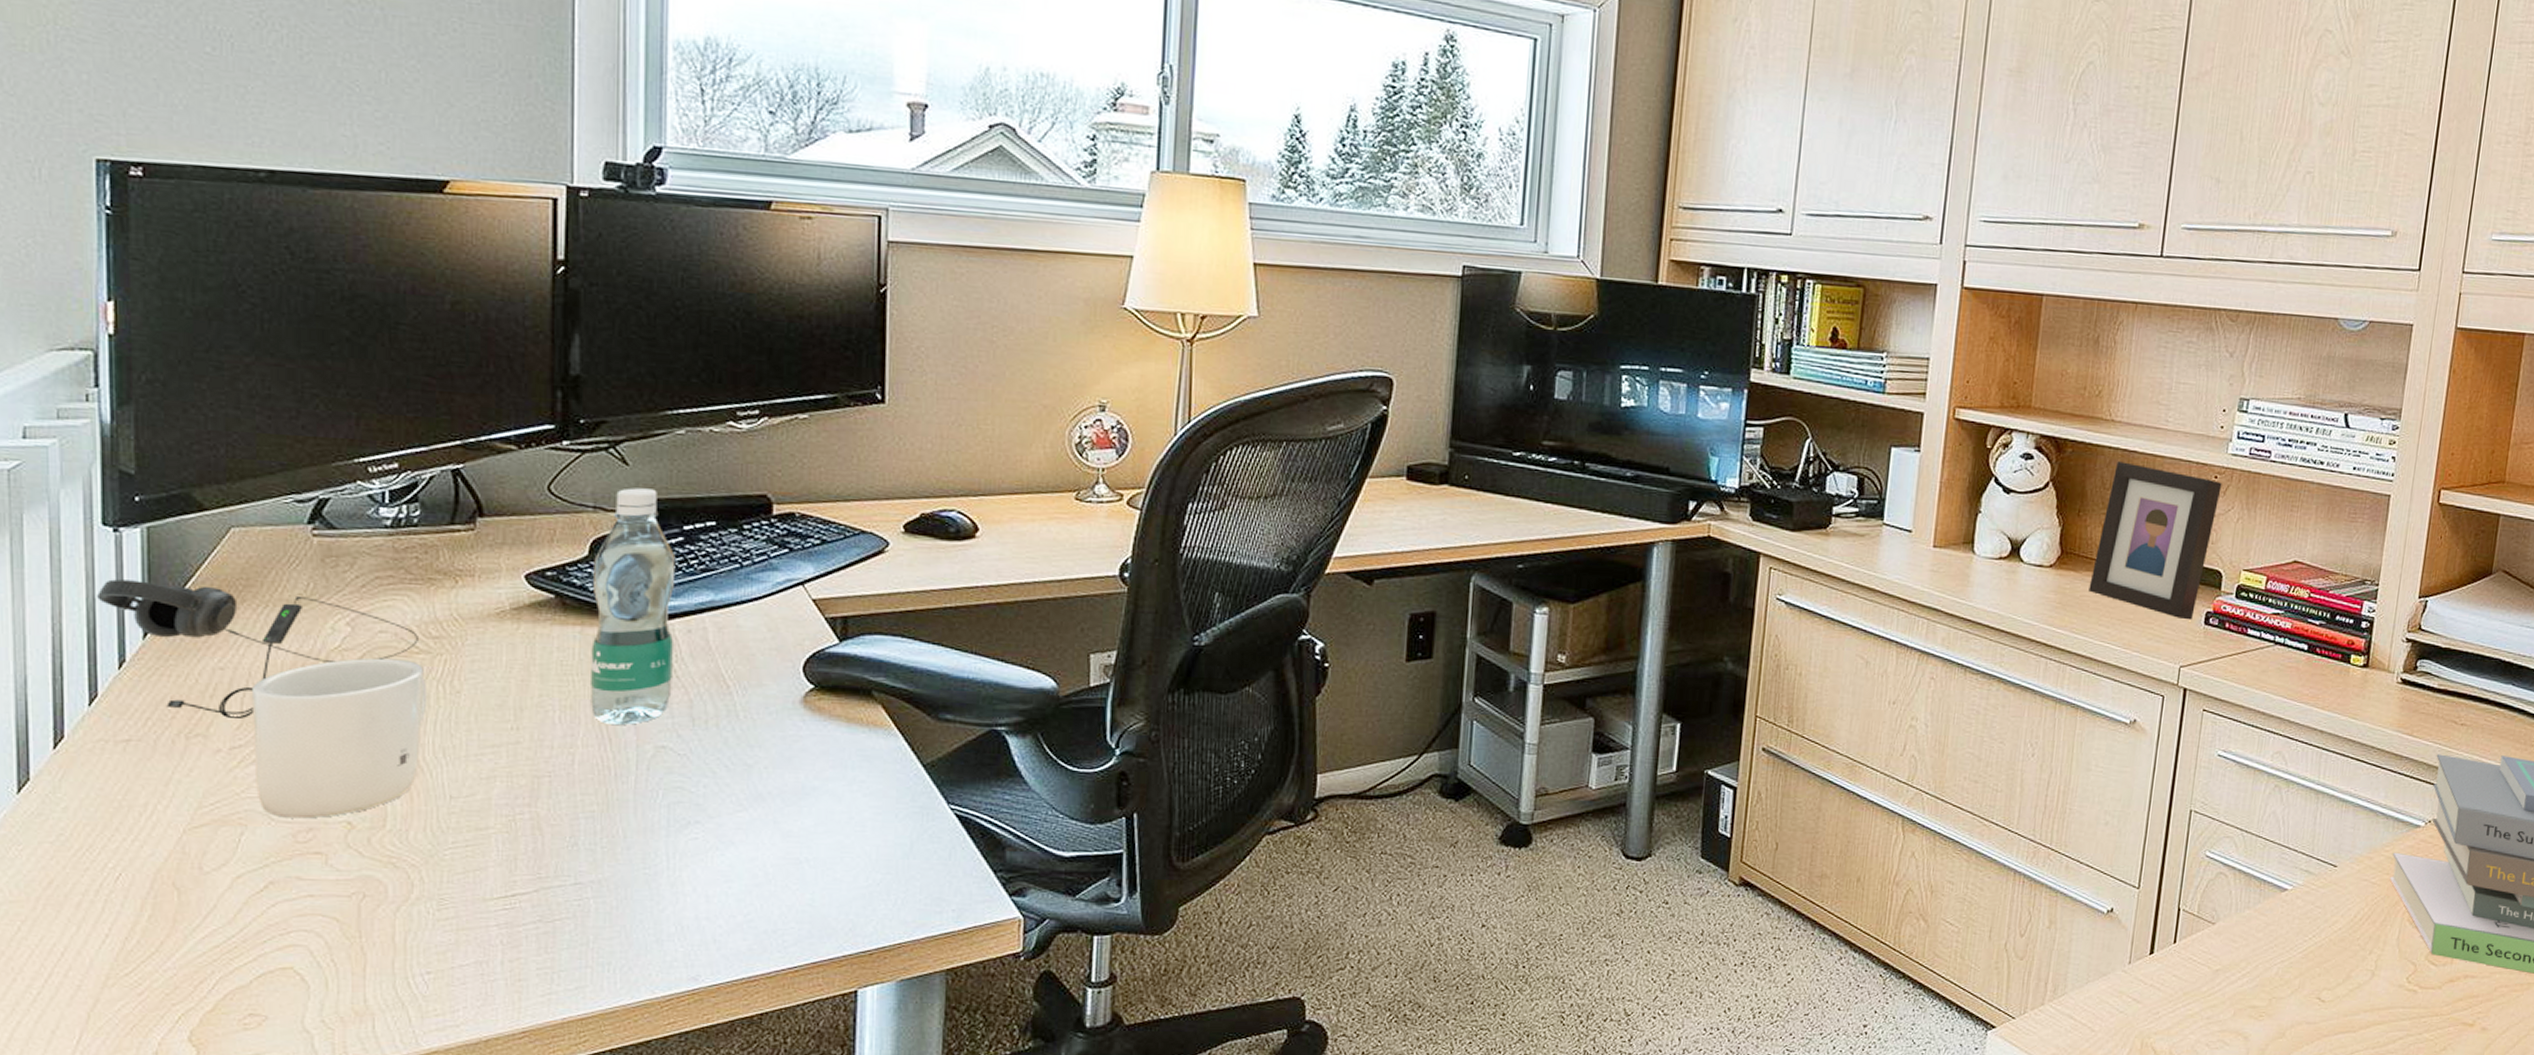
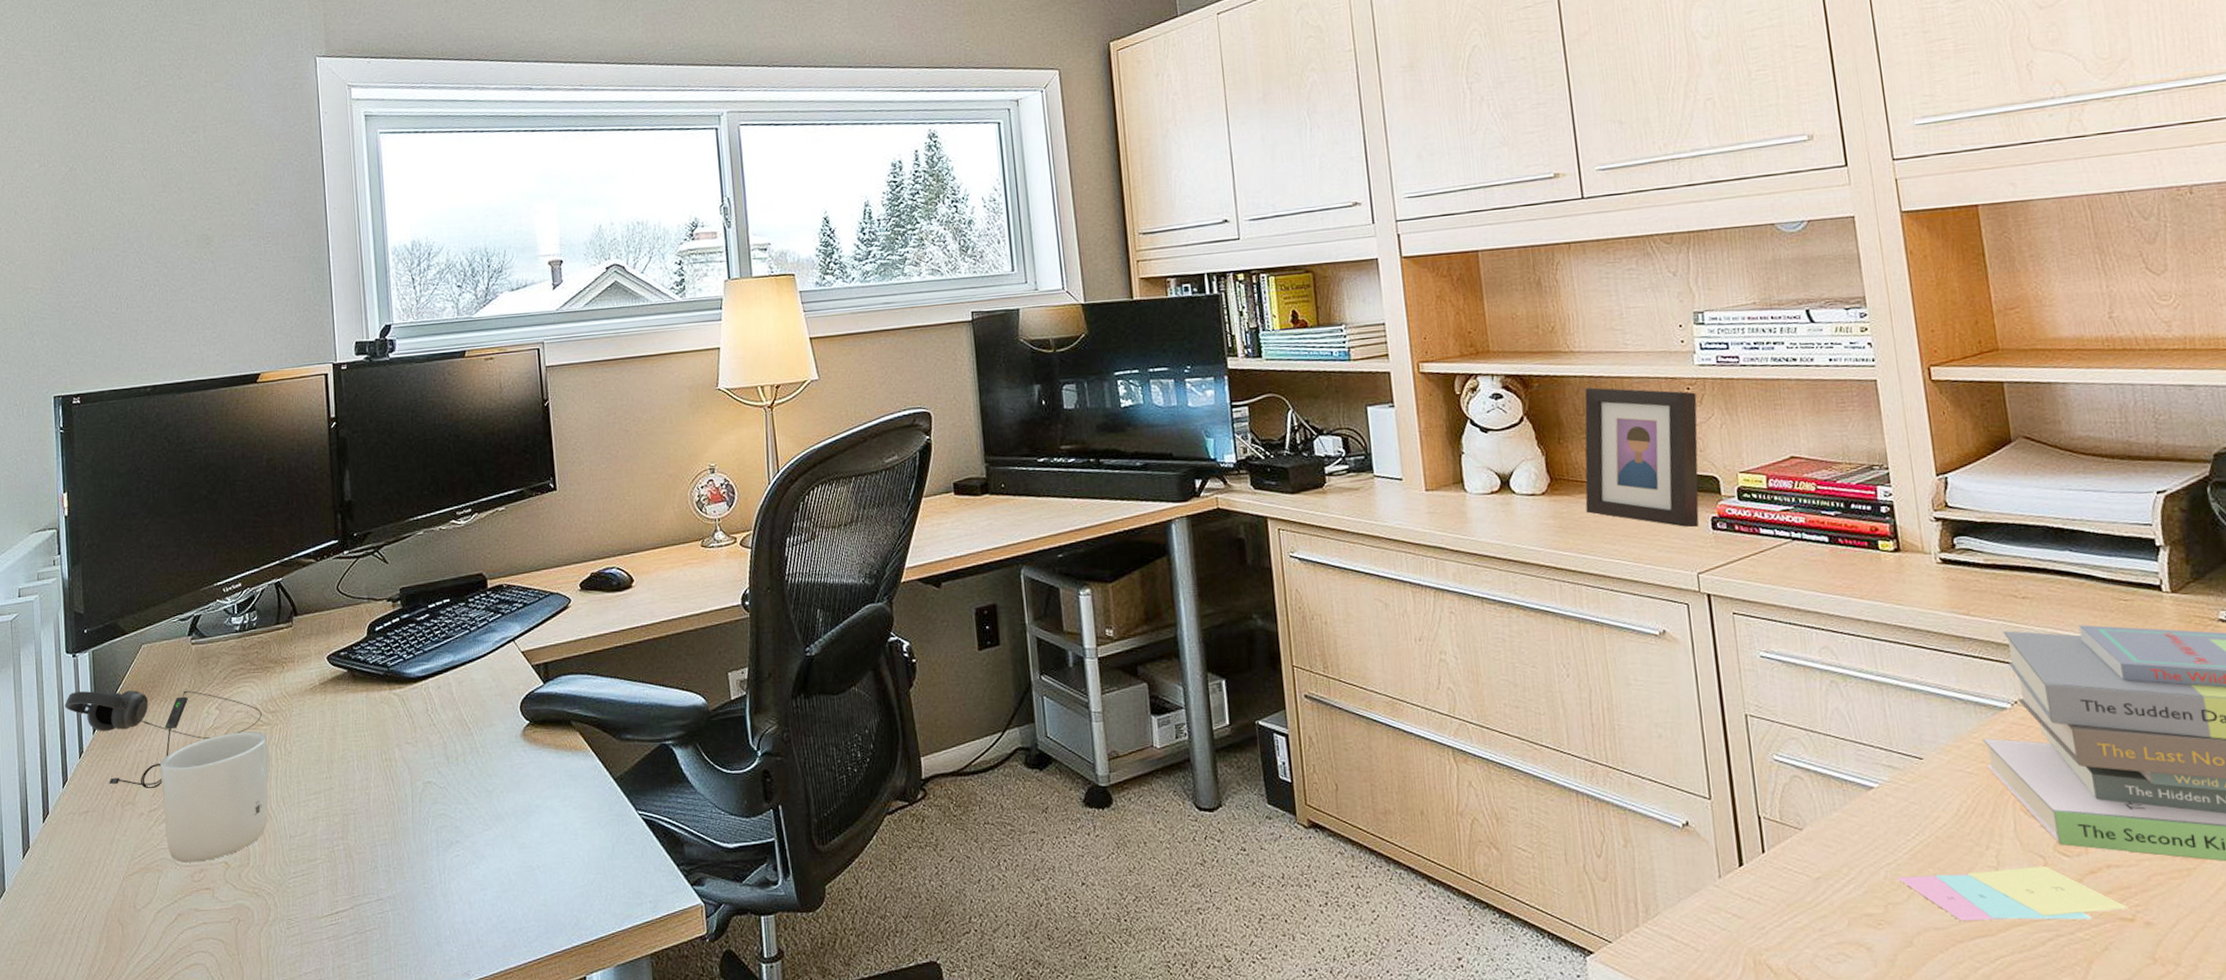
bottle: present [589,488,676,725] -> none [371,579,432,768]
sticky notes: none [2286,972,2473,1022] -> present [1896,865,2130,921]

